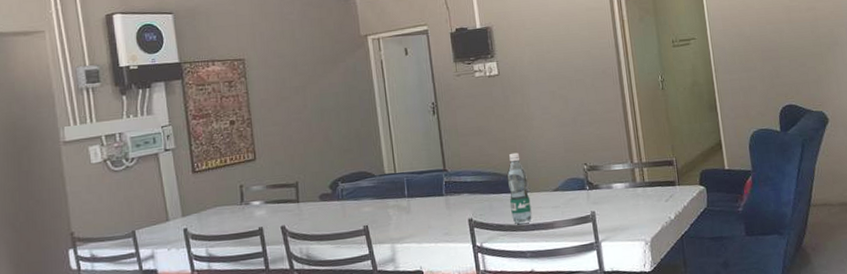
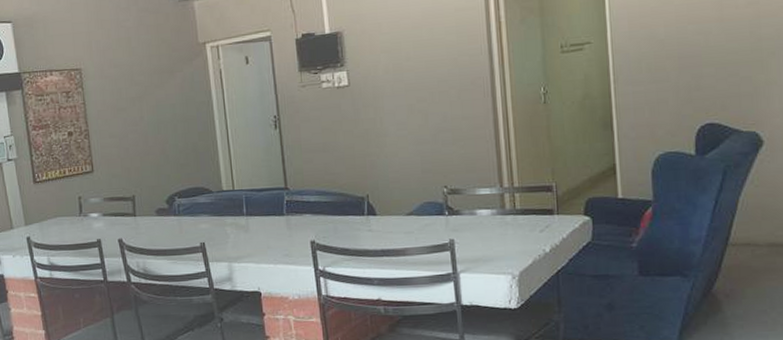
bottle: present [506,152,532,225] -> none [354,171,381,250]

